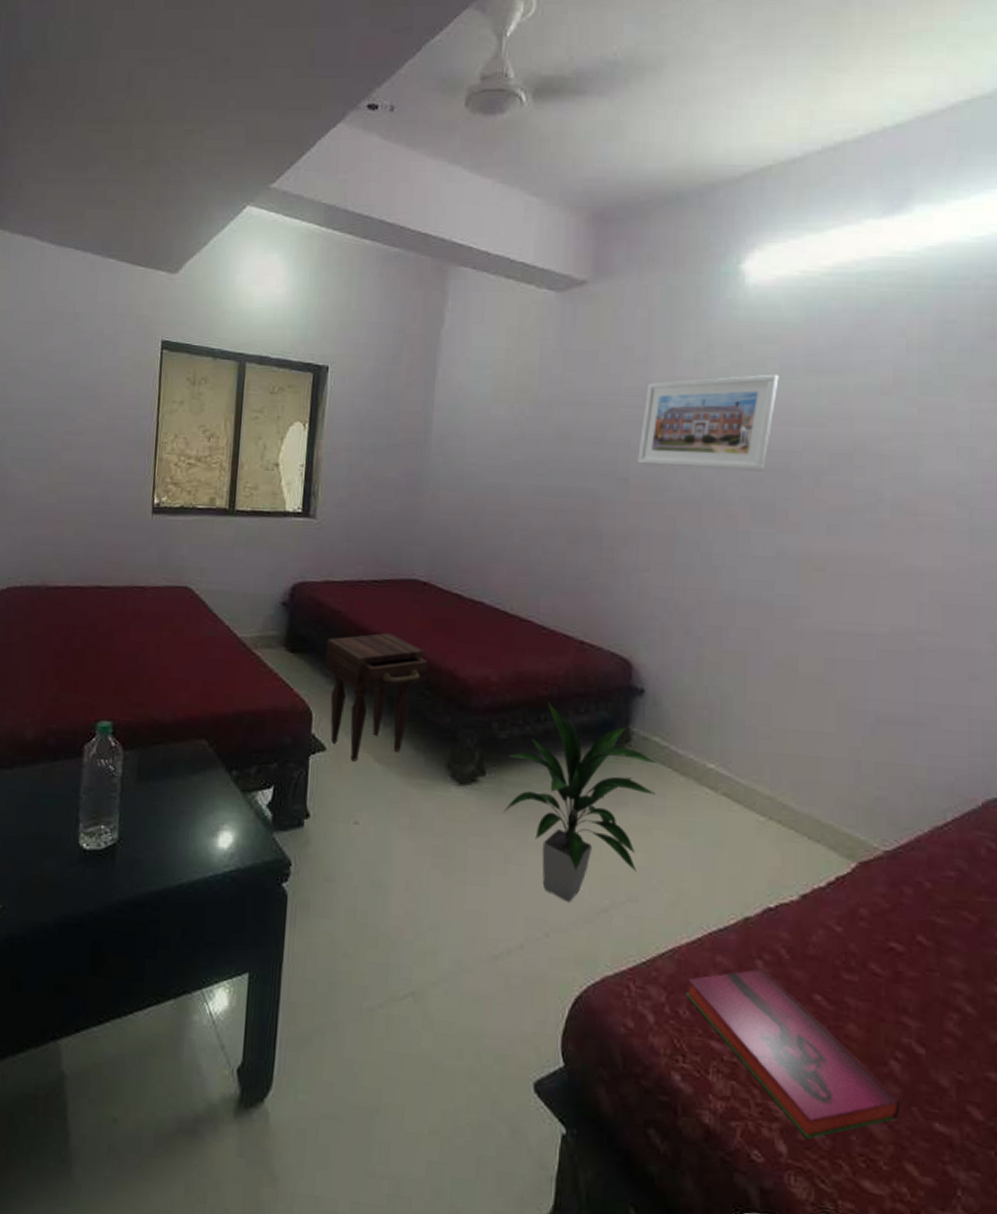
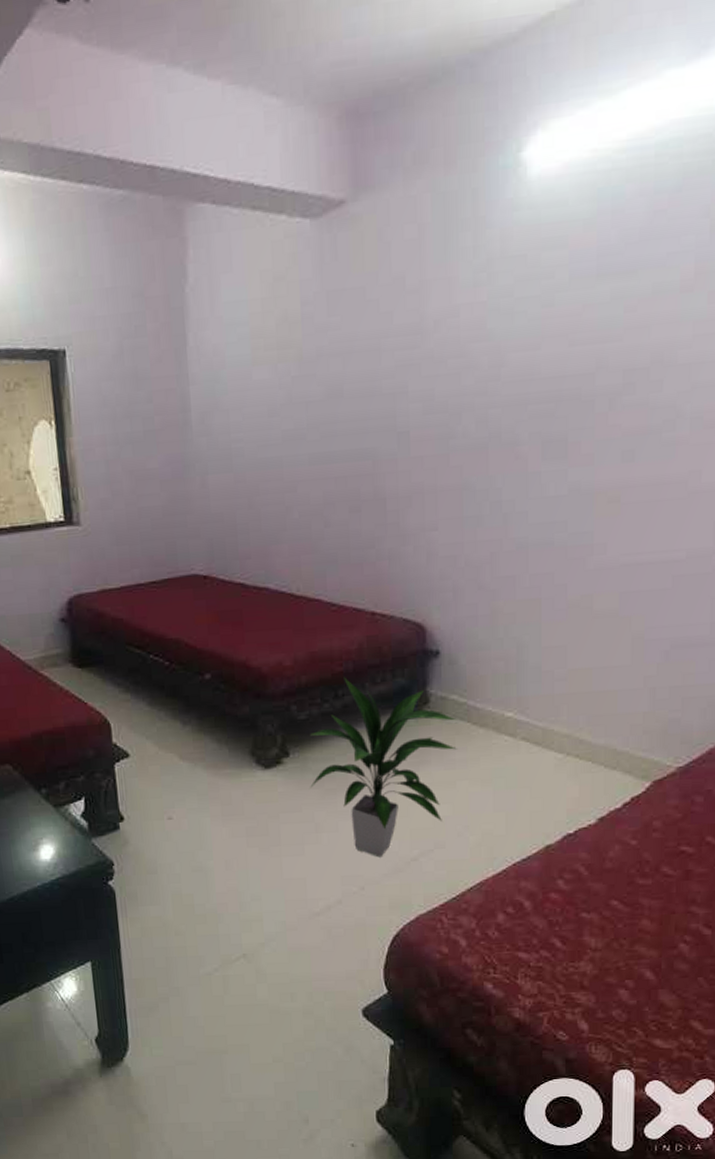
nightstand: present [325,633,429,762] -> none [113,633,220,763]
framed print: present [637,374,779,471] -> none [417,285,569,413]
hardback book: present [686,968,901,1139] -> none [494,886,689,1016]

